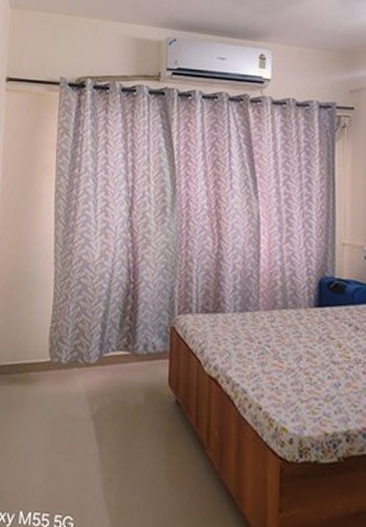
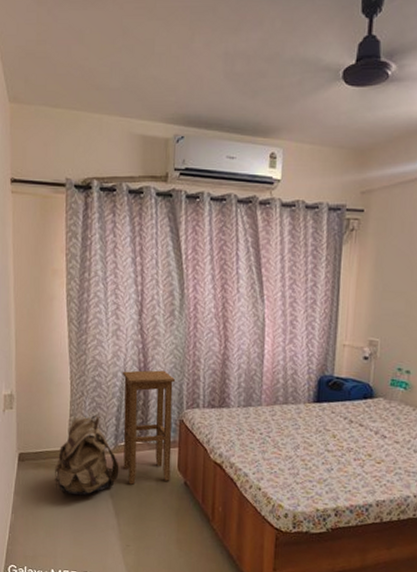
backpack: none [30,321,104,417] -> present [55,415,119,496]
stool: none [108,271,166,404] -> present [123,370,175,485]

